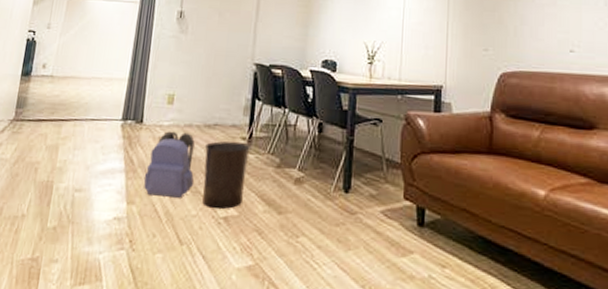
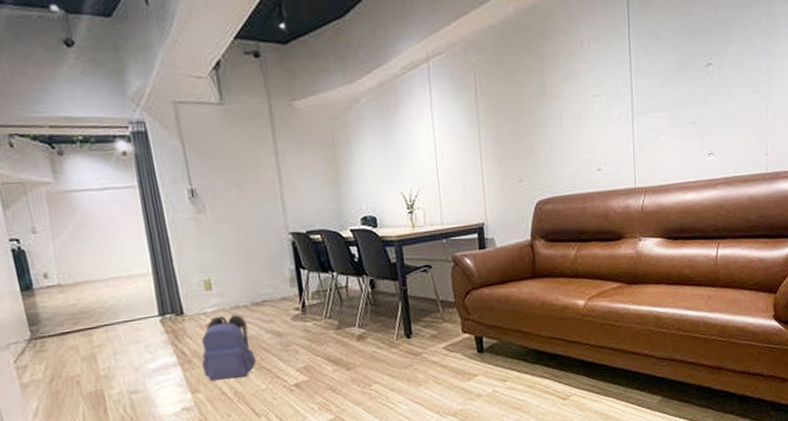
waste bin: present [202,141,250,210] -> none [257,313,310,379]

